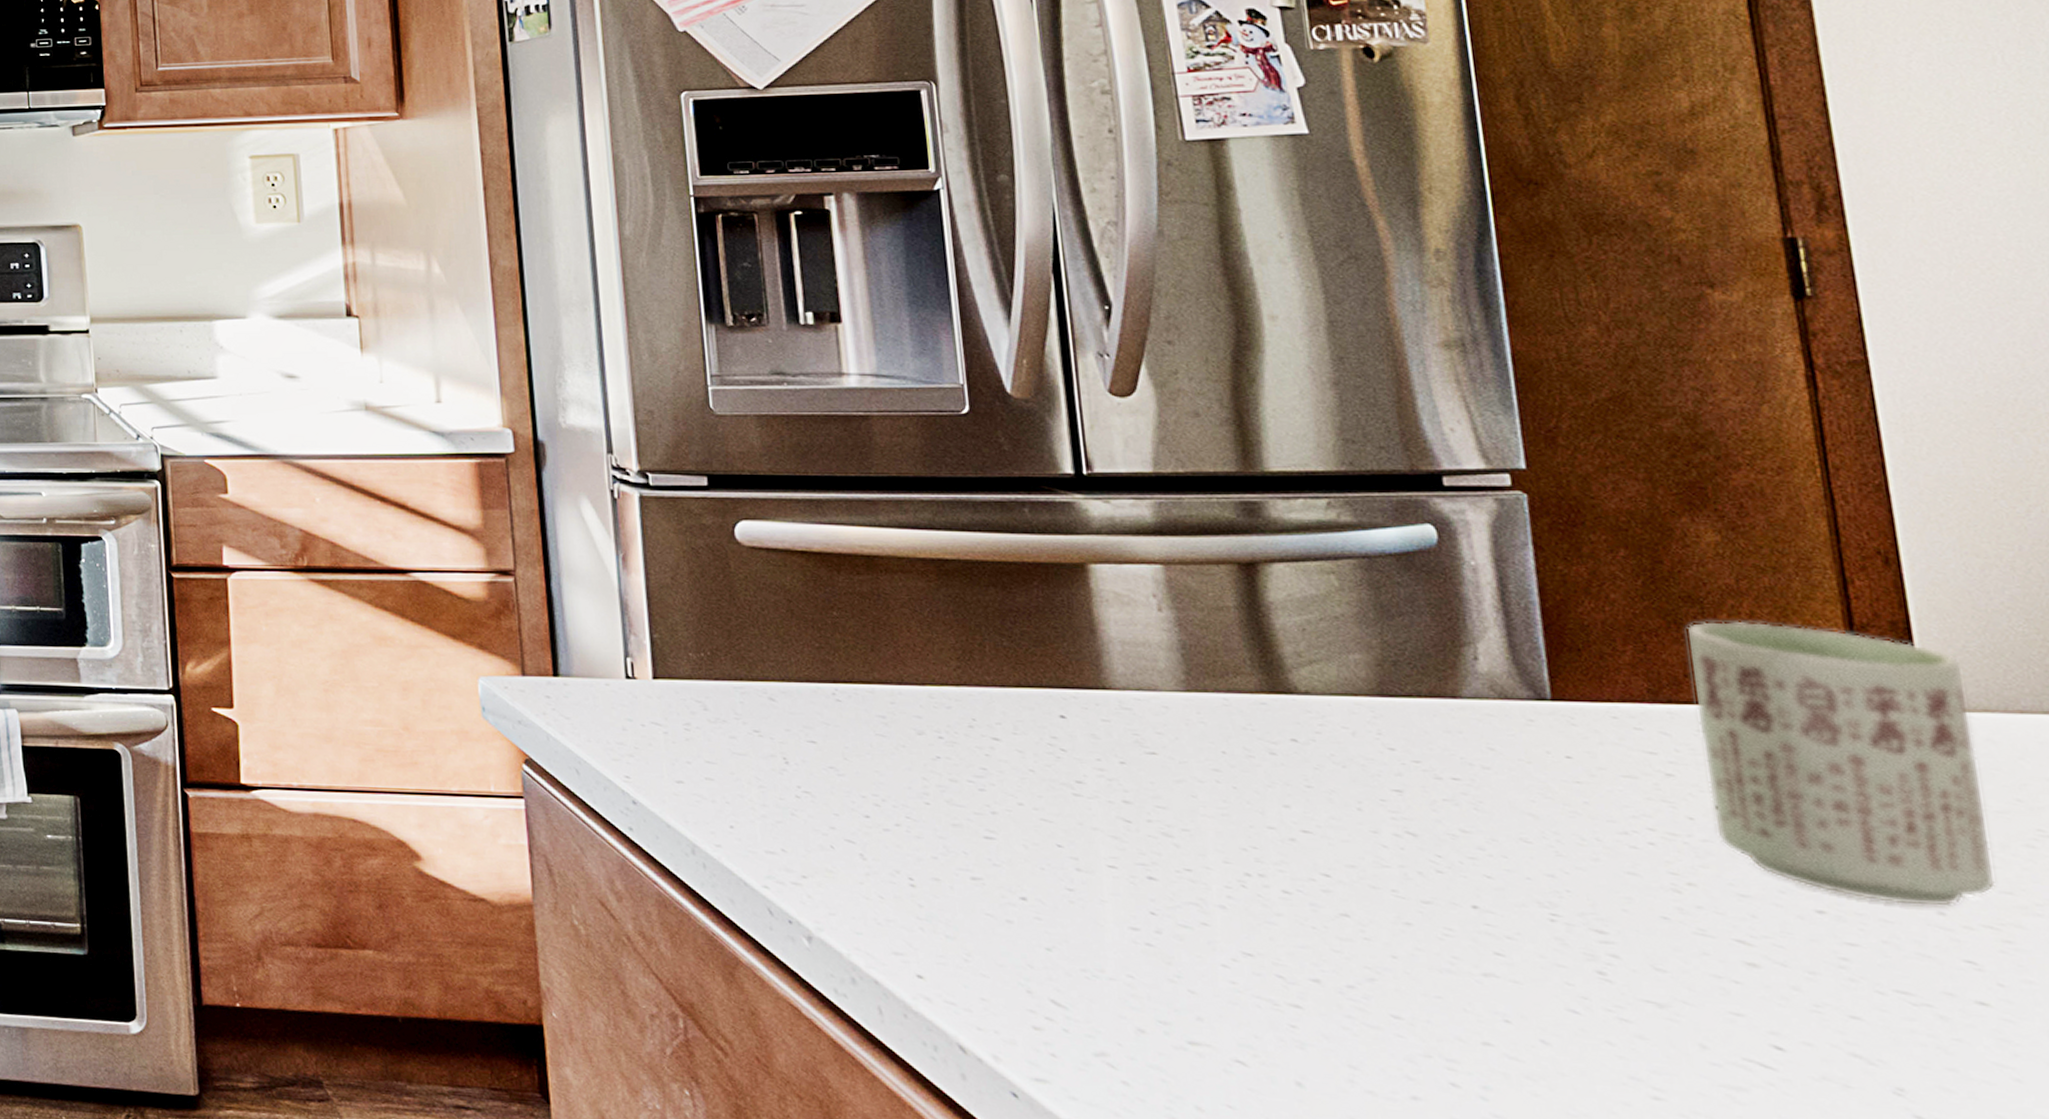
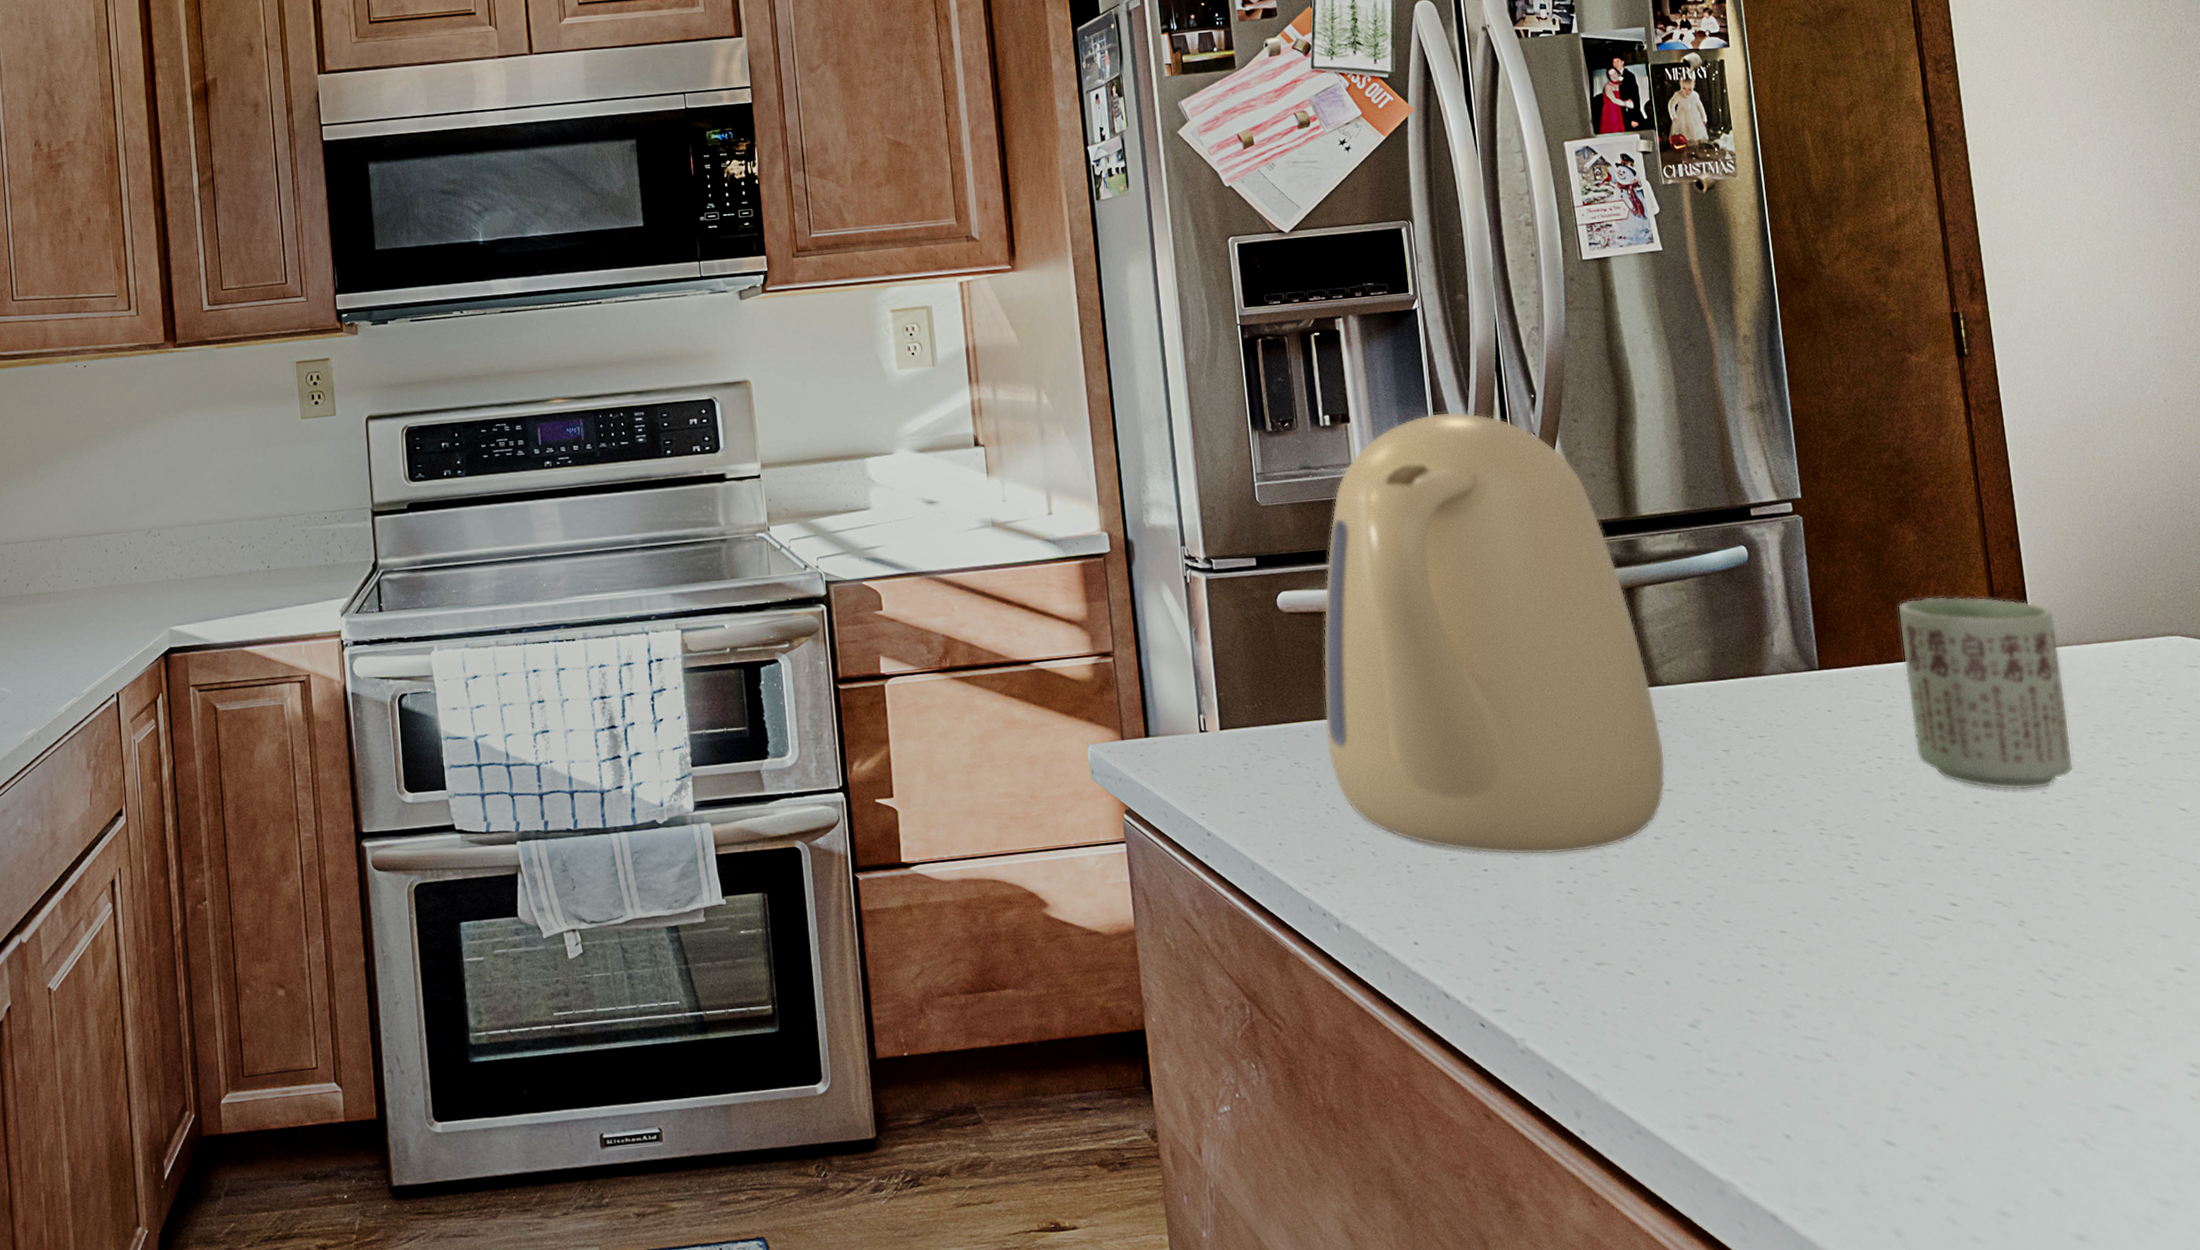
kettle: none [796,319,1302,895] -> present [1323,411,1666,855]

